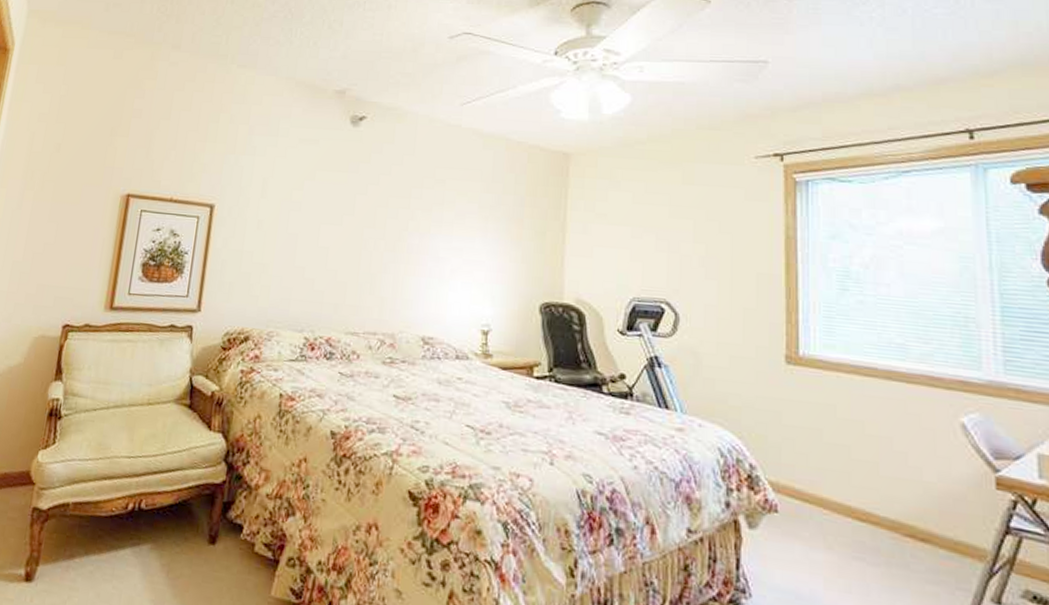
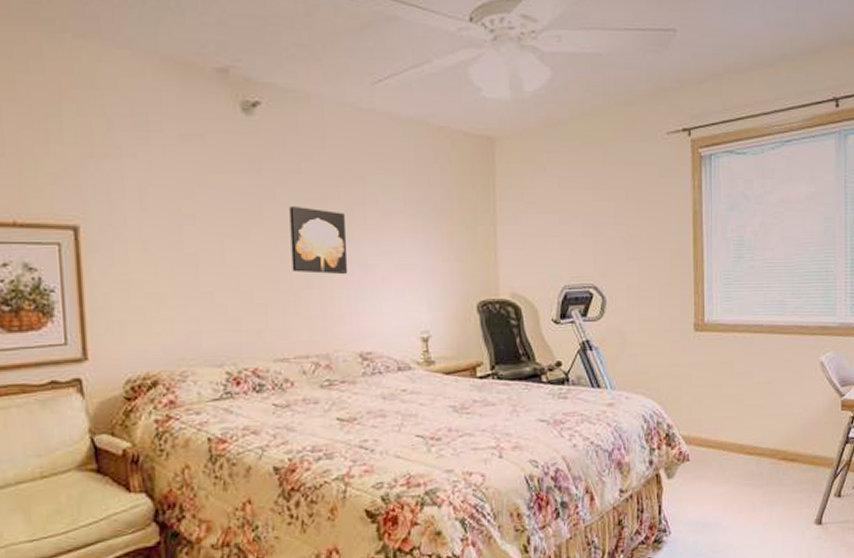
wall art: none [372,201,424,264] -> present [289,205,348,275]

